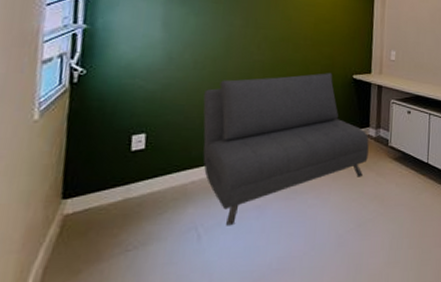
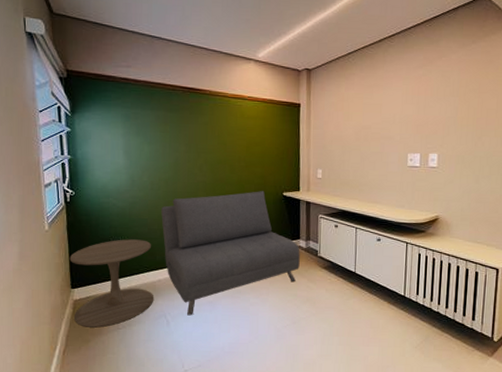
side table: none [59,130,188,253] -> present [69,239,154,328]

